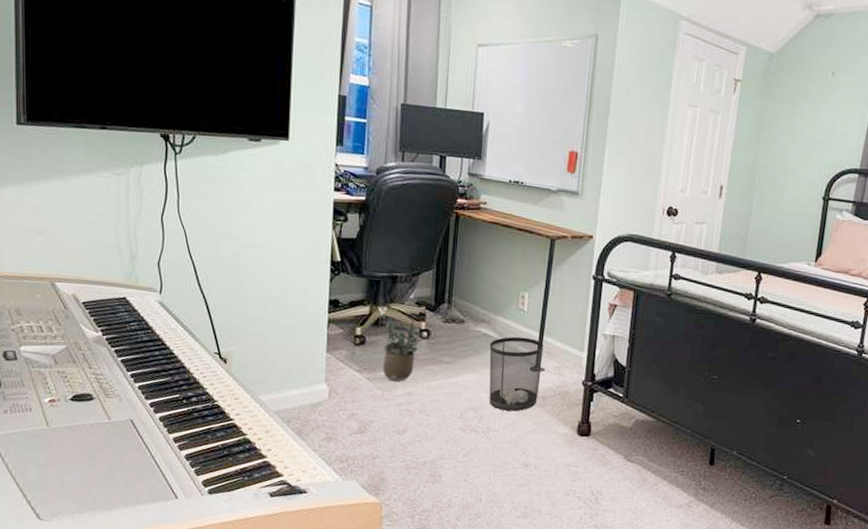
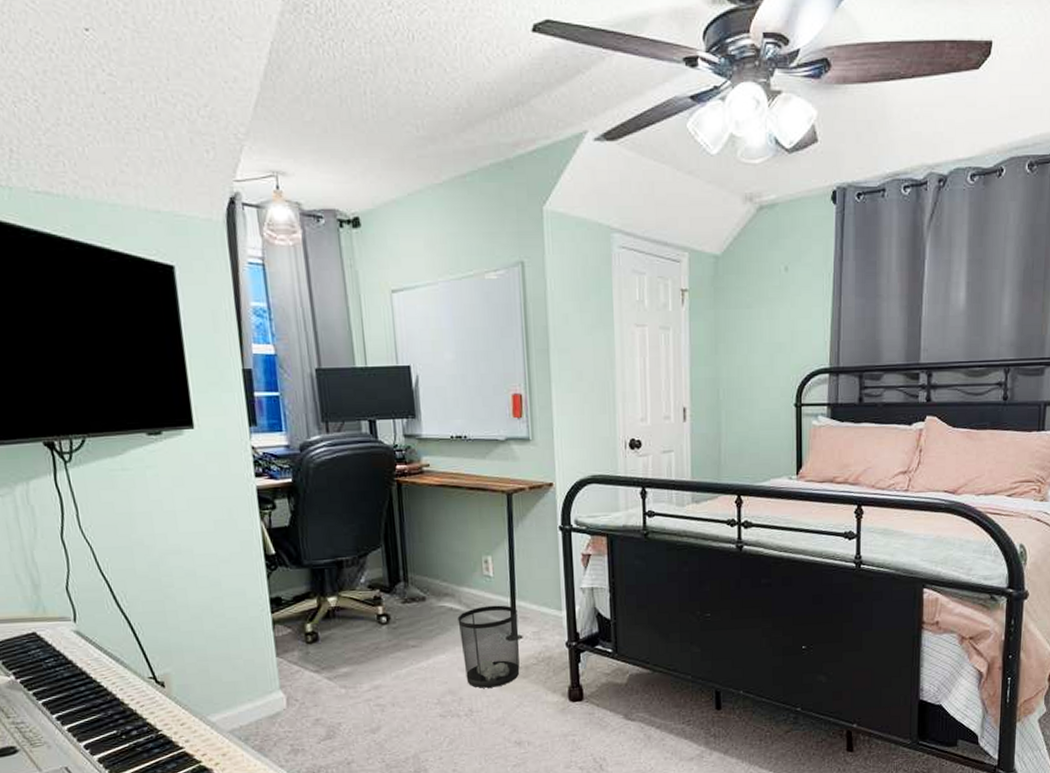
potted plant: present [380,306,421,382] -> none [329,596,380,676]

